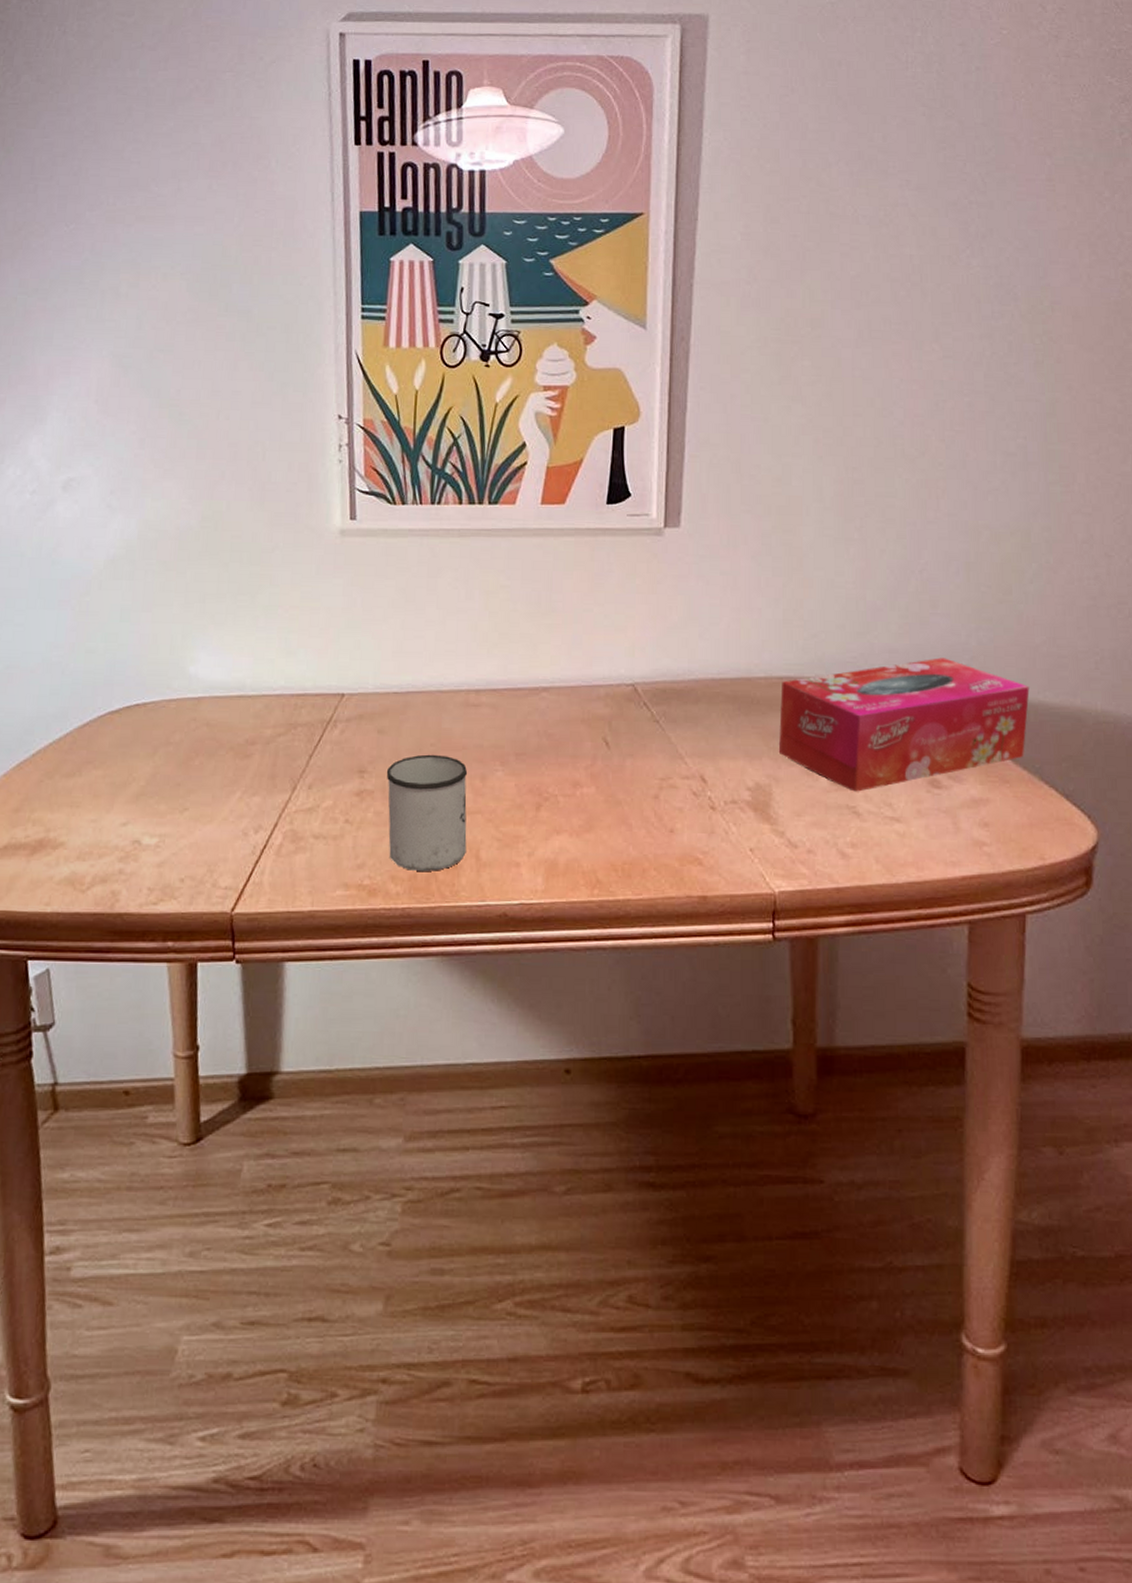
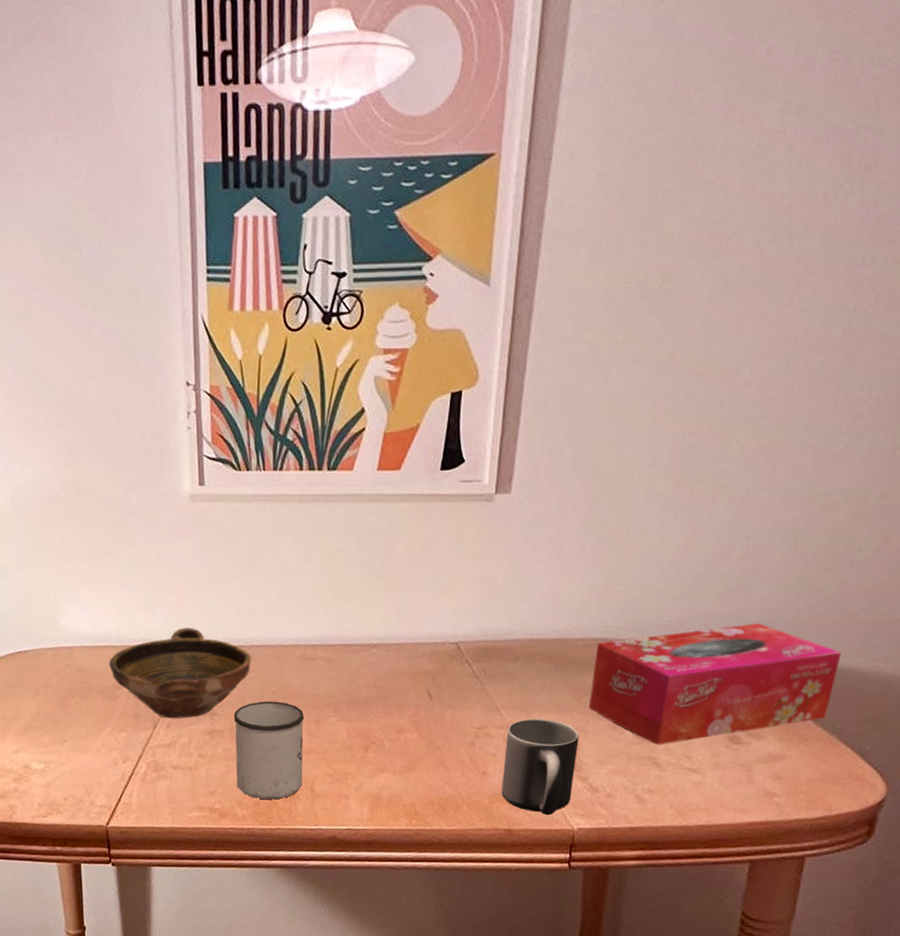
bowl: none [242,673,407,779] -> present [108,627,251,719]
mug: none [692,766,772,878] -> present [501,718,579,816]

